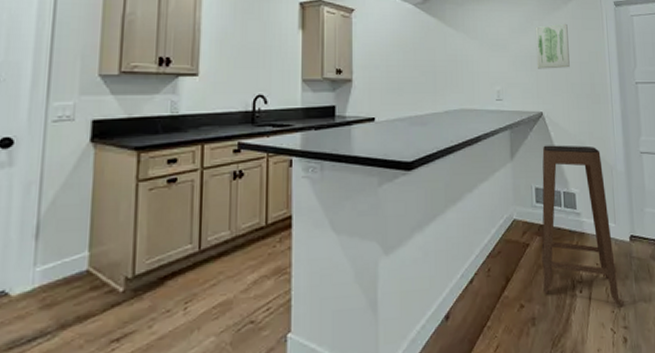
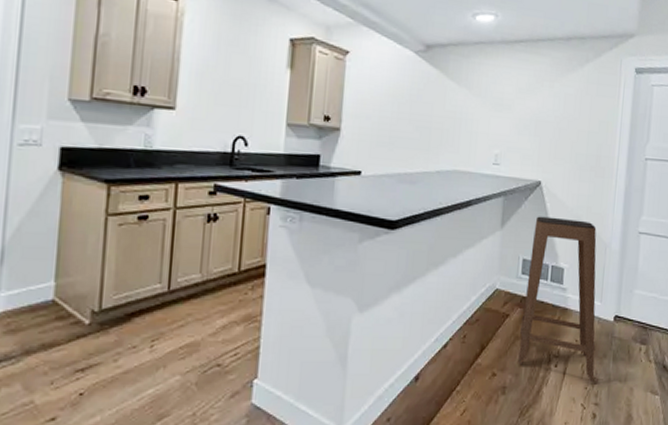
wall art: present [535,23,570,69] -> none [541,87,581,137]

